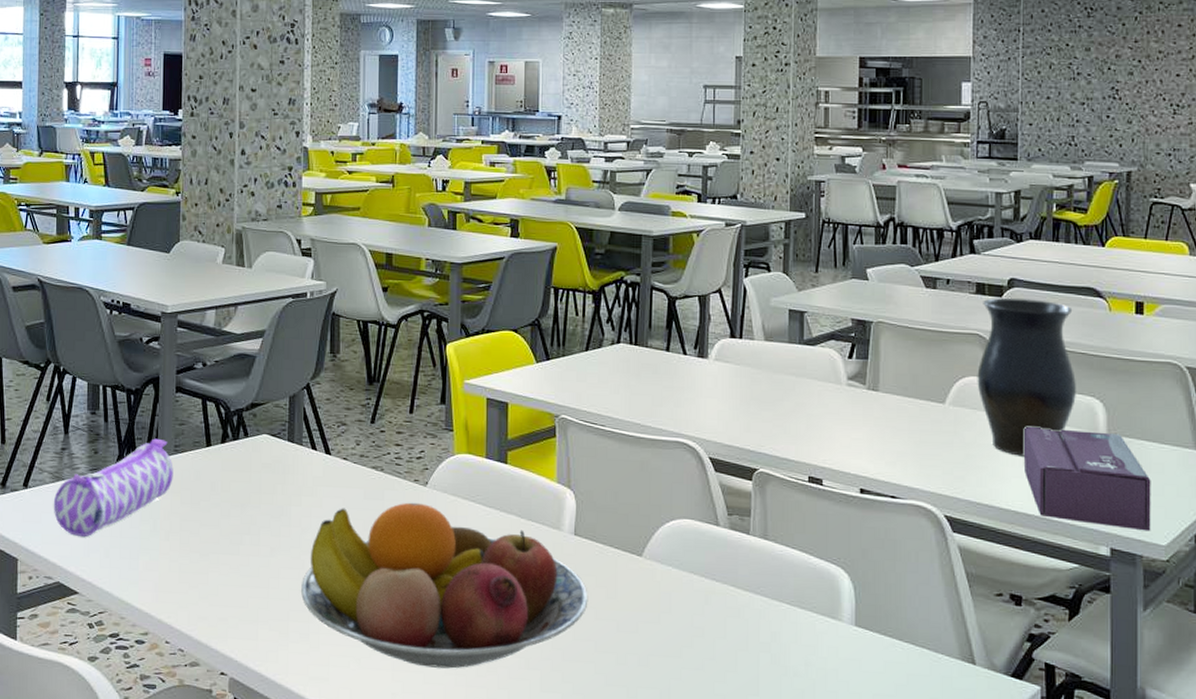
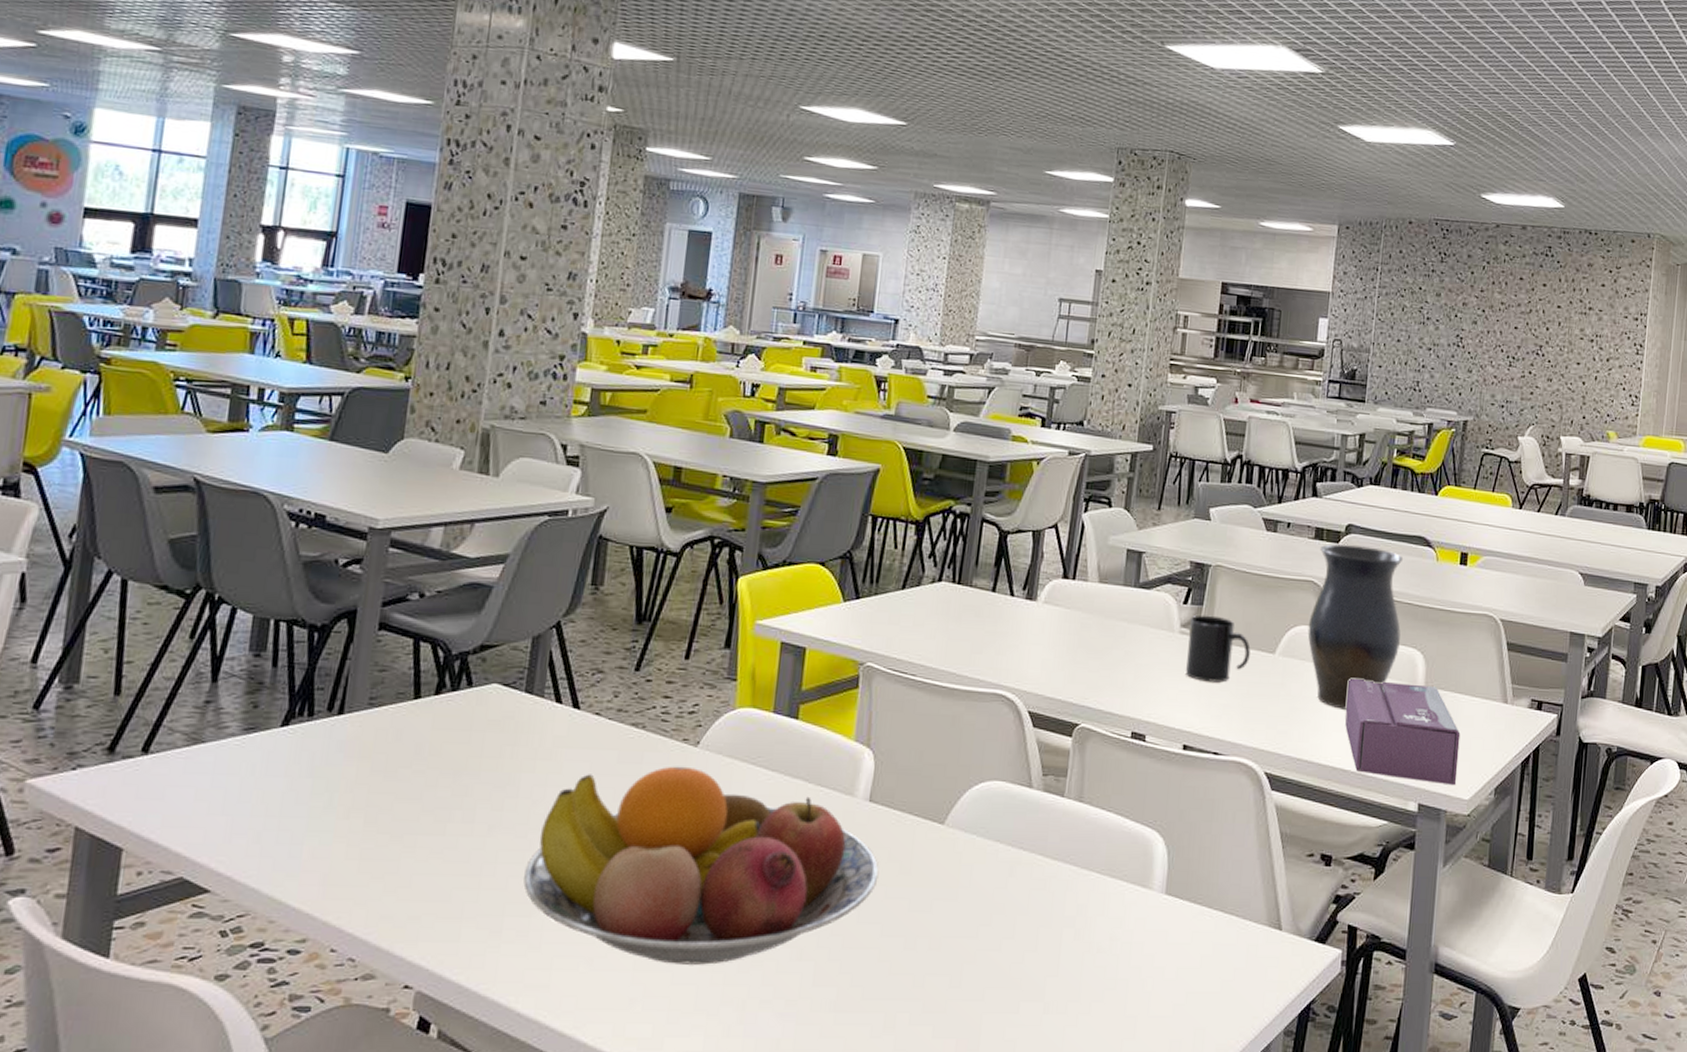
pencil case: present [53,438,174,538] -> none [184,688,365,818]
mug: none [856,368,919,431] -> present [1186,615,1251,683]

